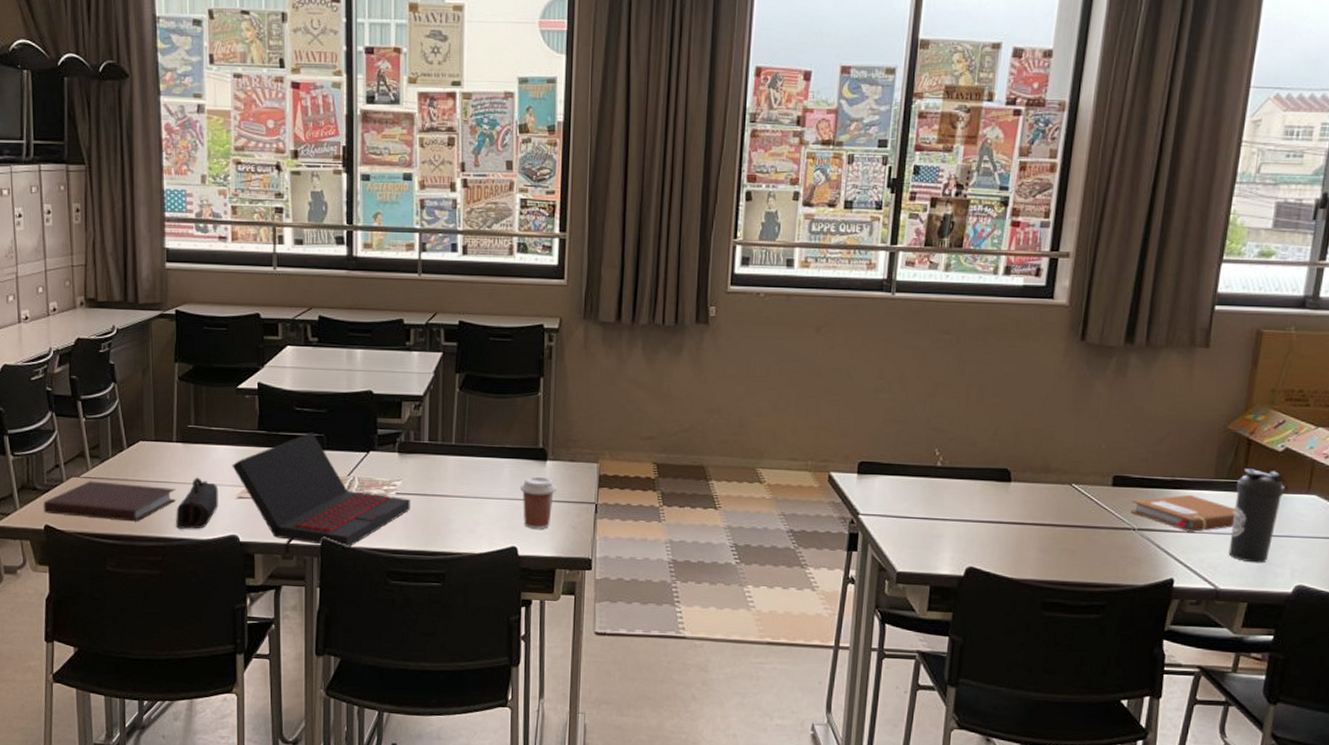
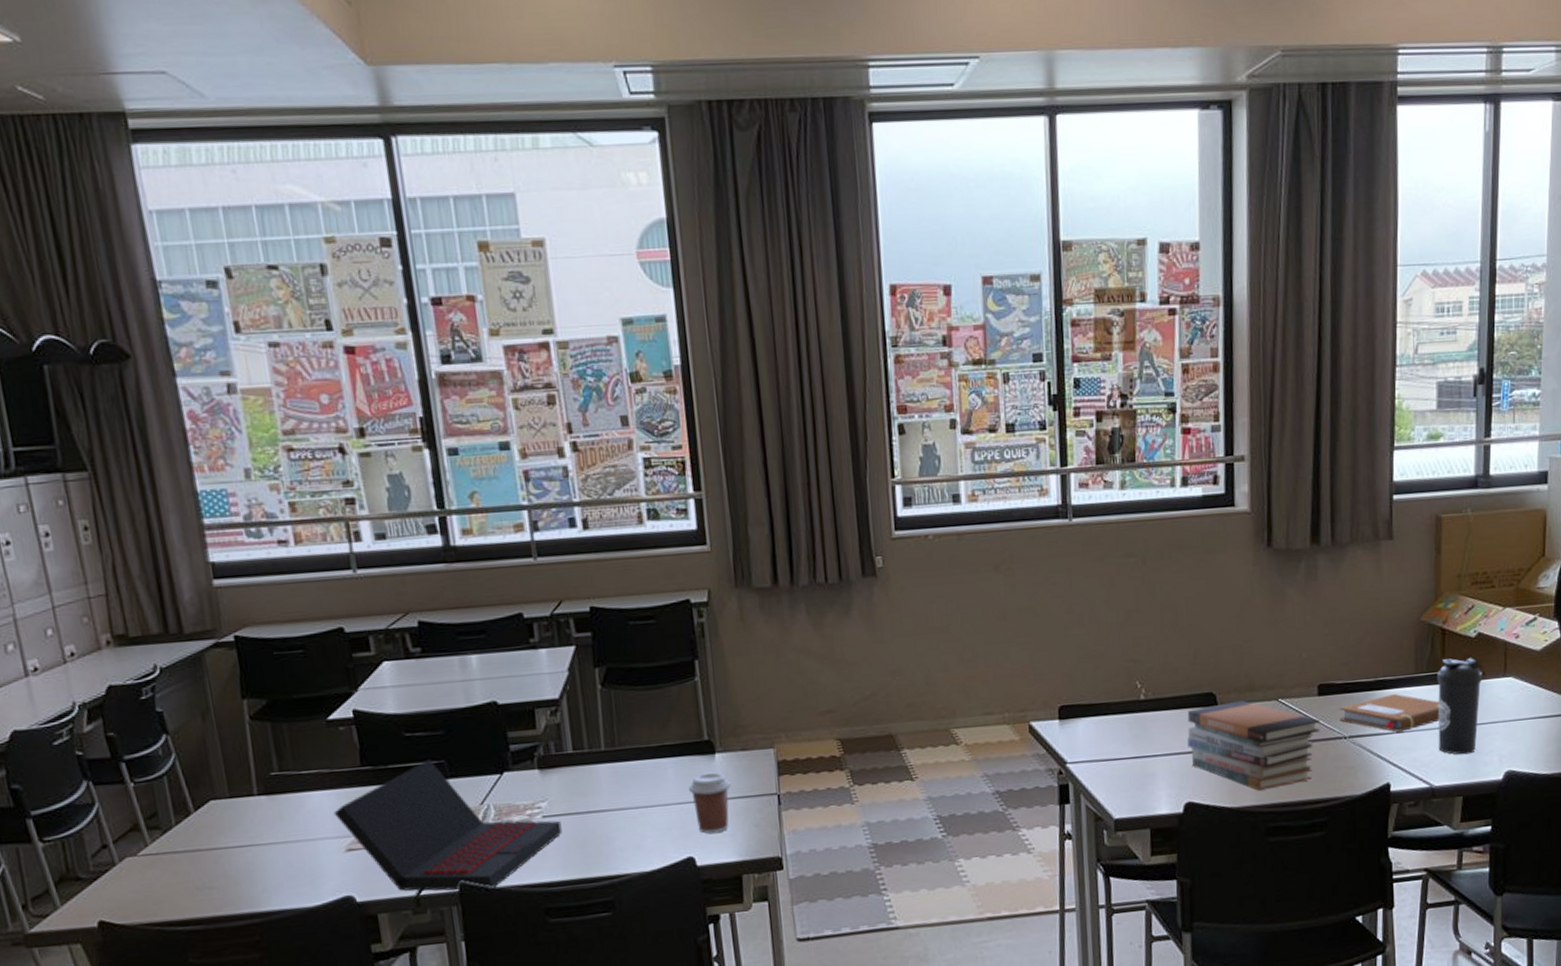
notebook: present [43,481,177,522] -> none [92,851,269,907]
pencil case: present [176,477,219,530] -> none [269,833,324,899]
book stack: none [977,480,1112,567] -> present [1187,700,1321,791]

